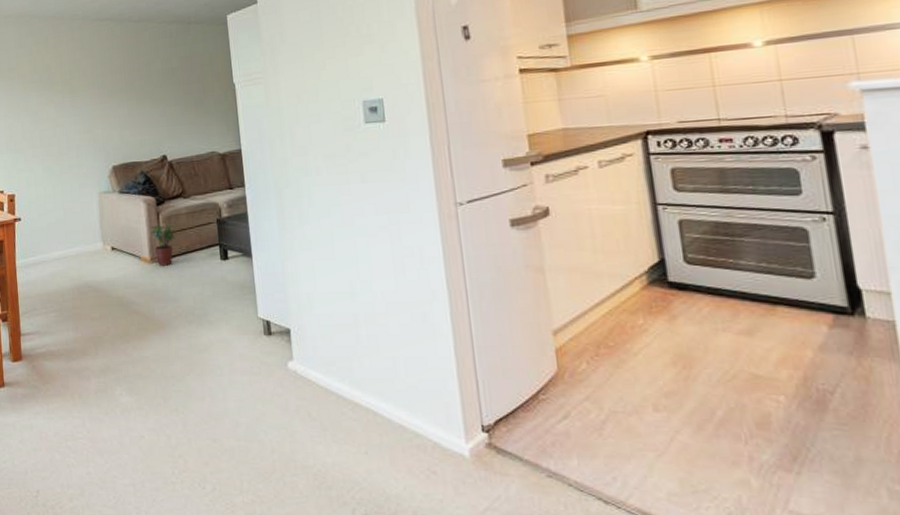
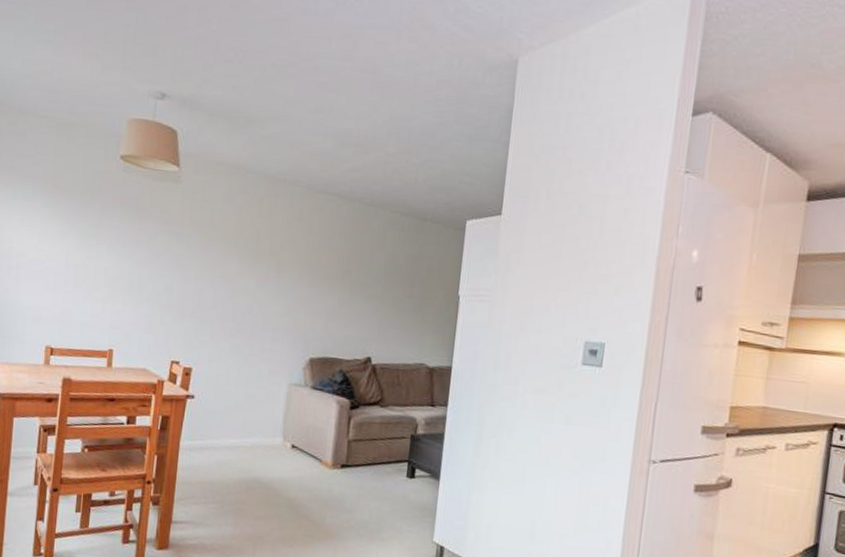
potted plant: present [150,224,176,266] -> none [337,429,366,475]

